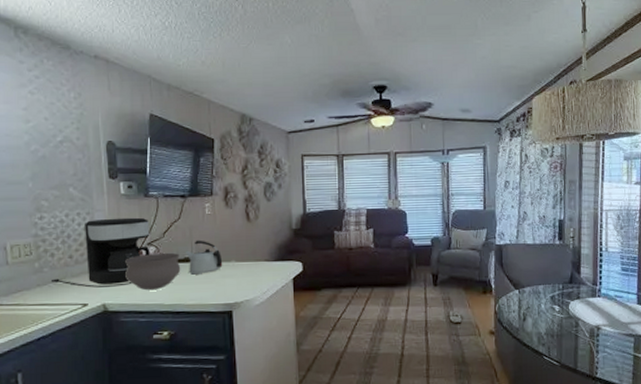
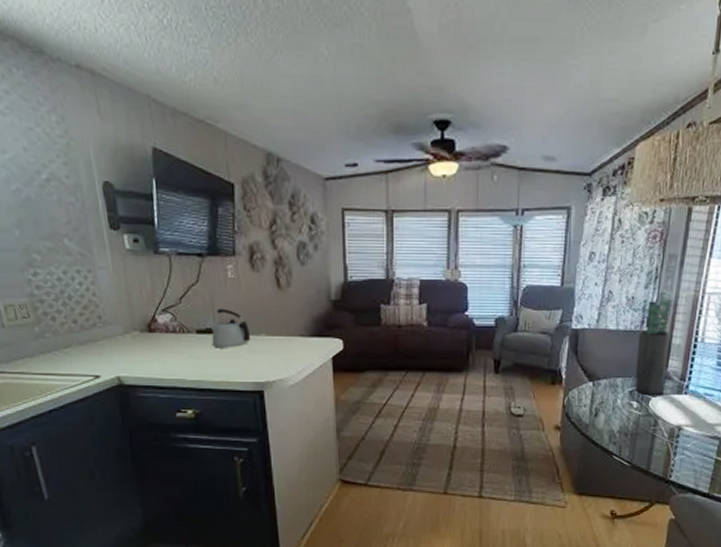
coffee maker: present [50,217,150,288] -> none [55,278,167,358]
bowl: present [125,252,181,291] -> none [138,321,203,364]
vase: none [552,206,580,299] -> present [634,286,673,395]

